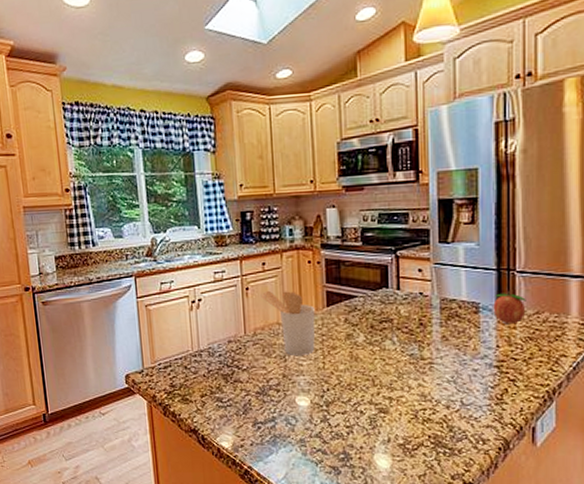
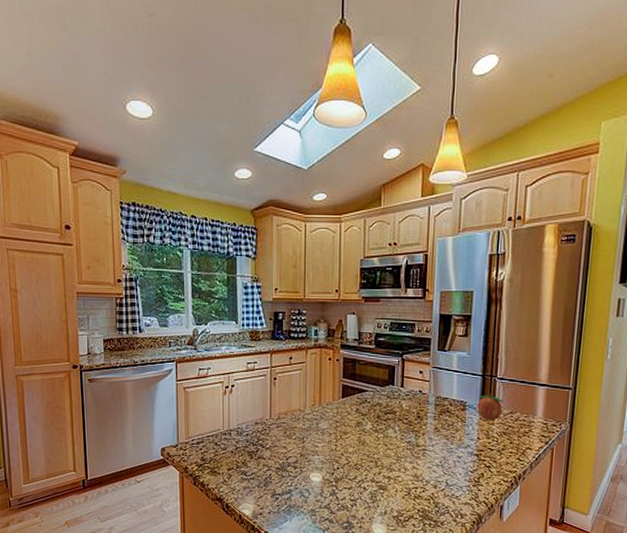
utensil holder: present [262,290,315,355] -> none [287,381,332,438]

